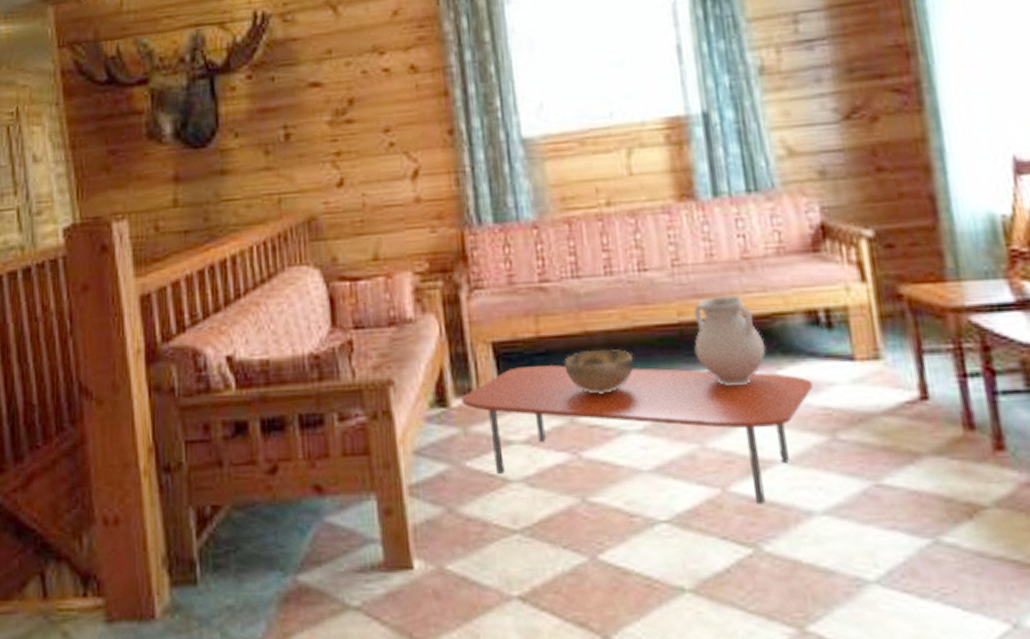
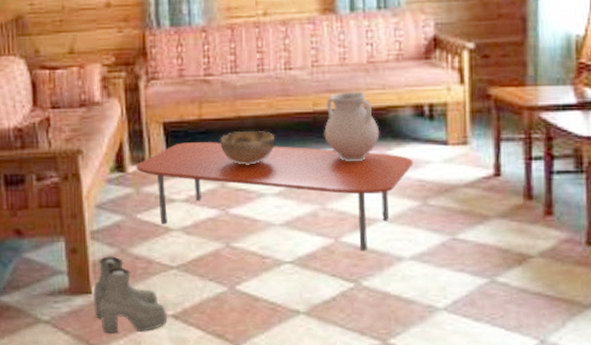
boots: none [414,518,512,623] -> present [92,256,167,334]

